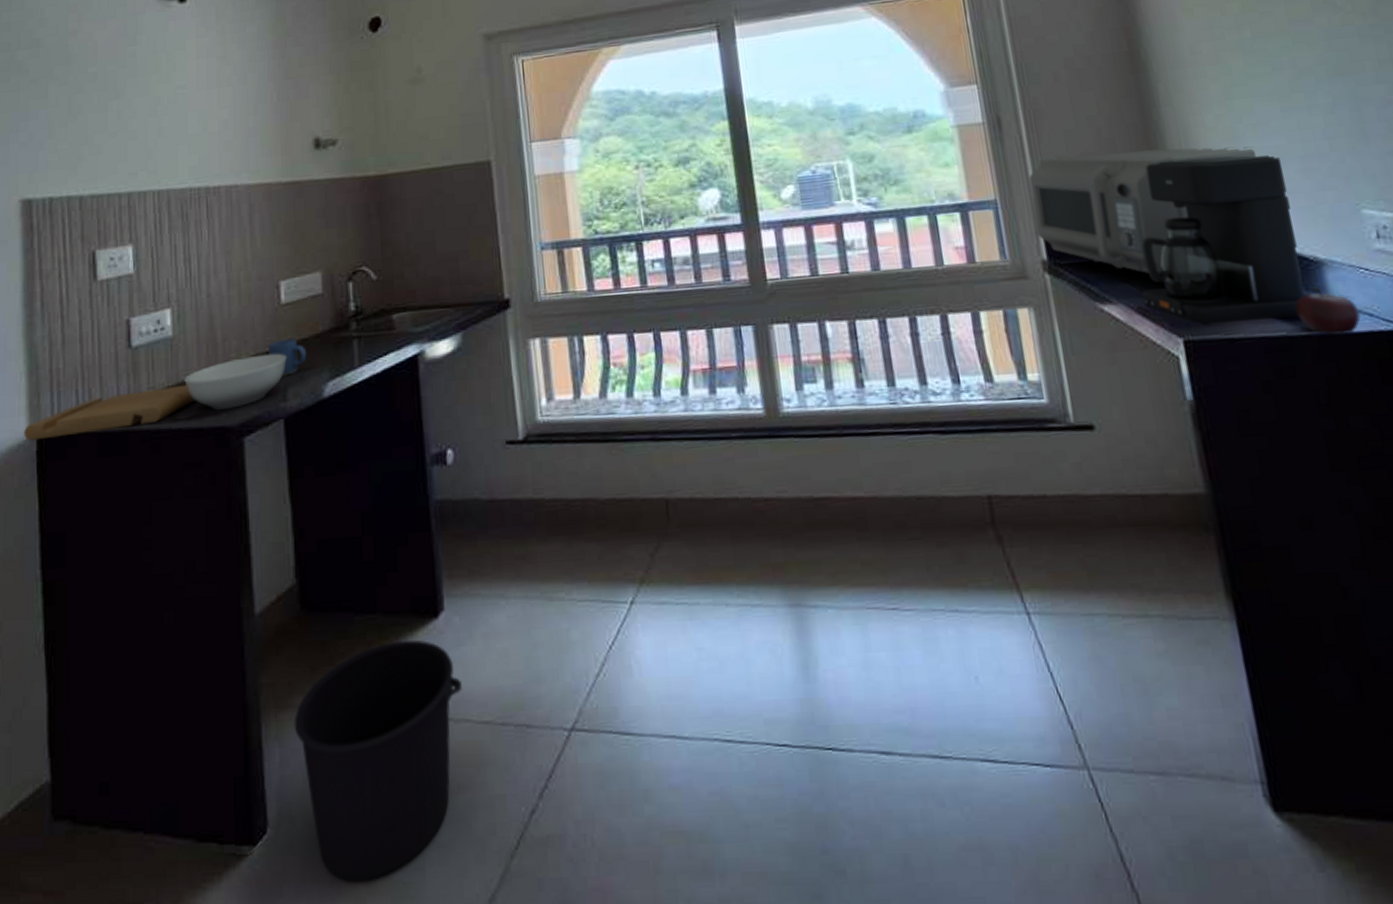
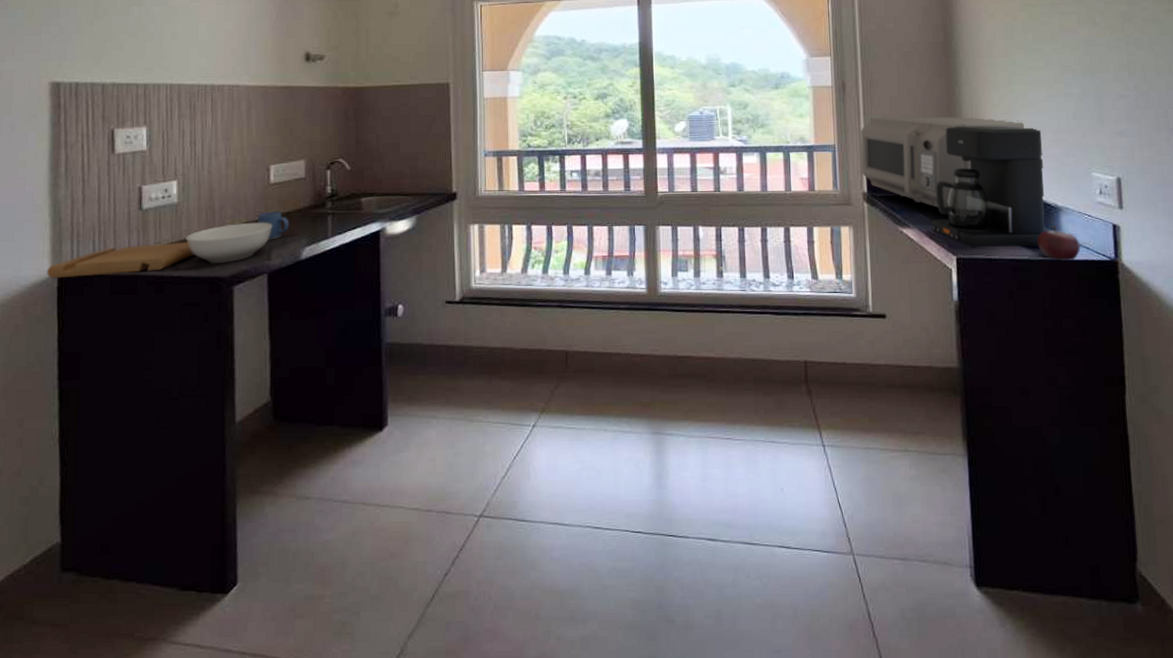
bucket: present [293,639,462,883] -> none [262,446,398,622]

